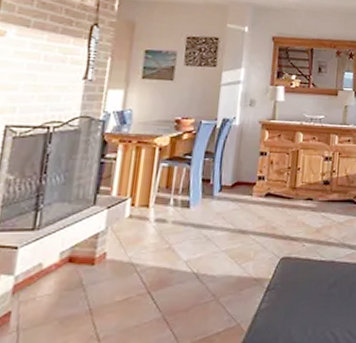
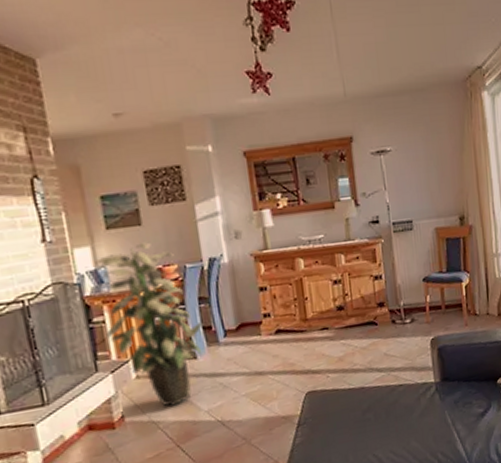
indoor plant: none [113,95,204,250] -> present [95,242,203,407]

